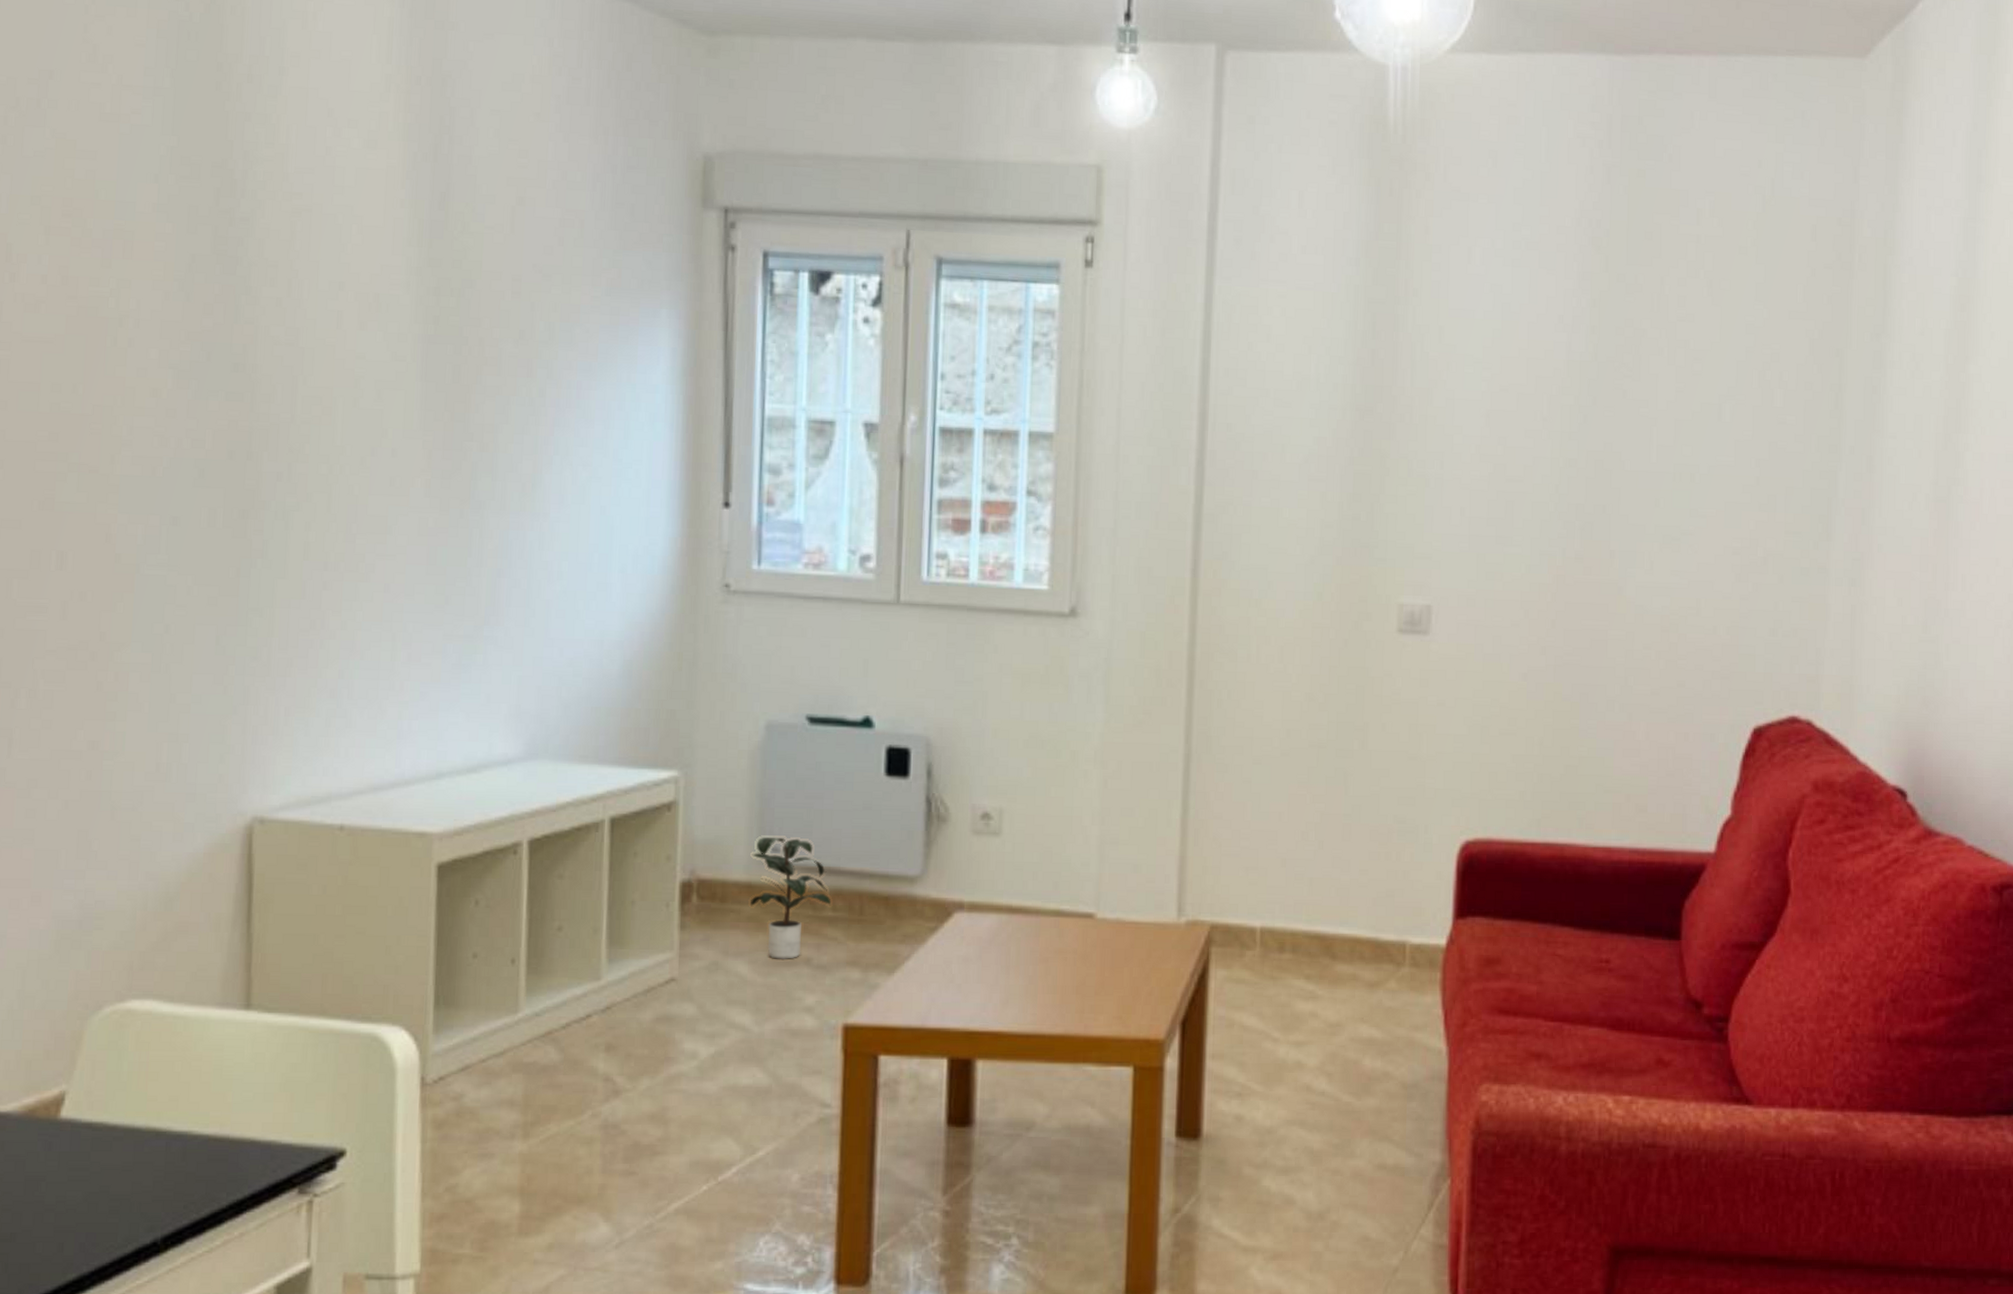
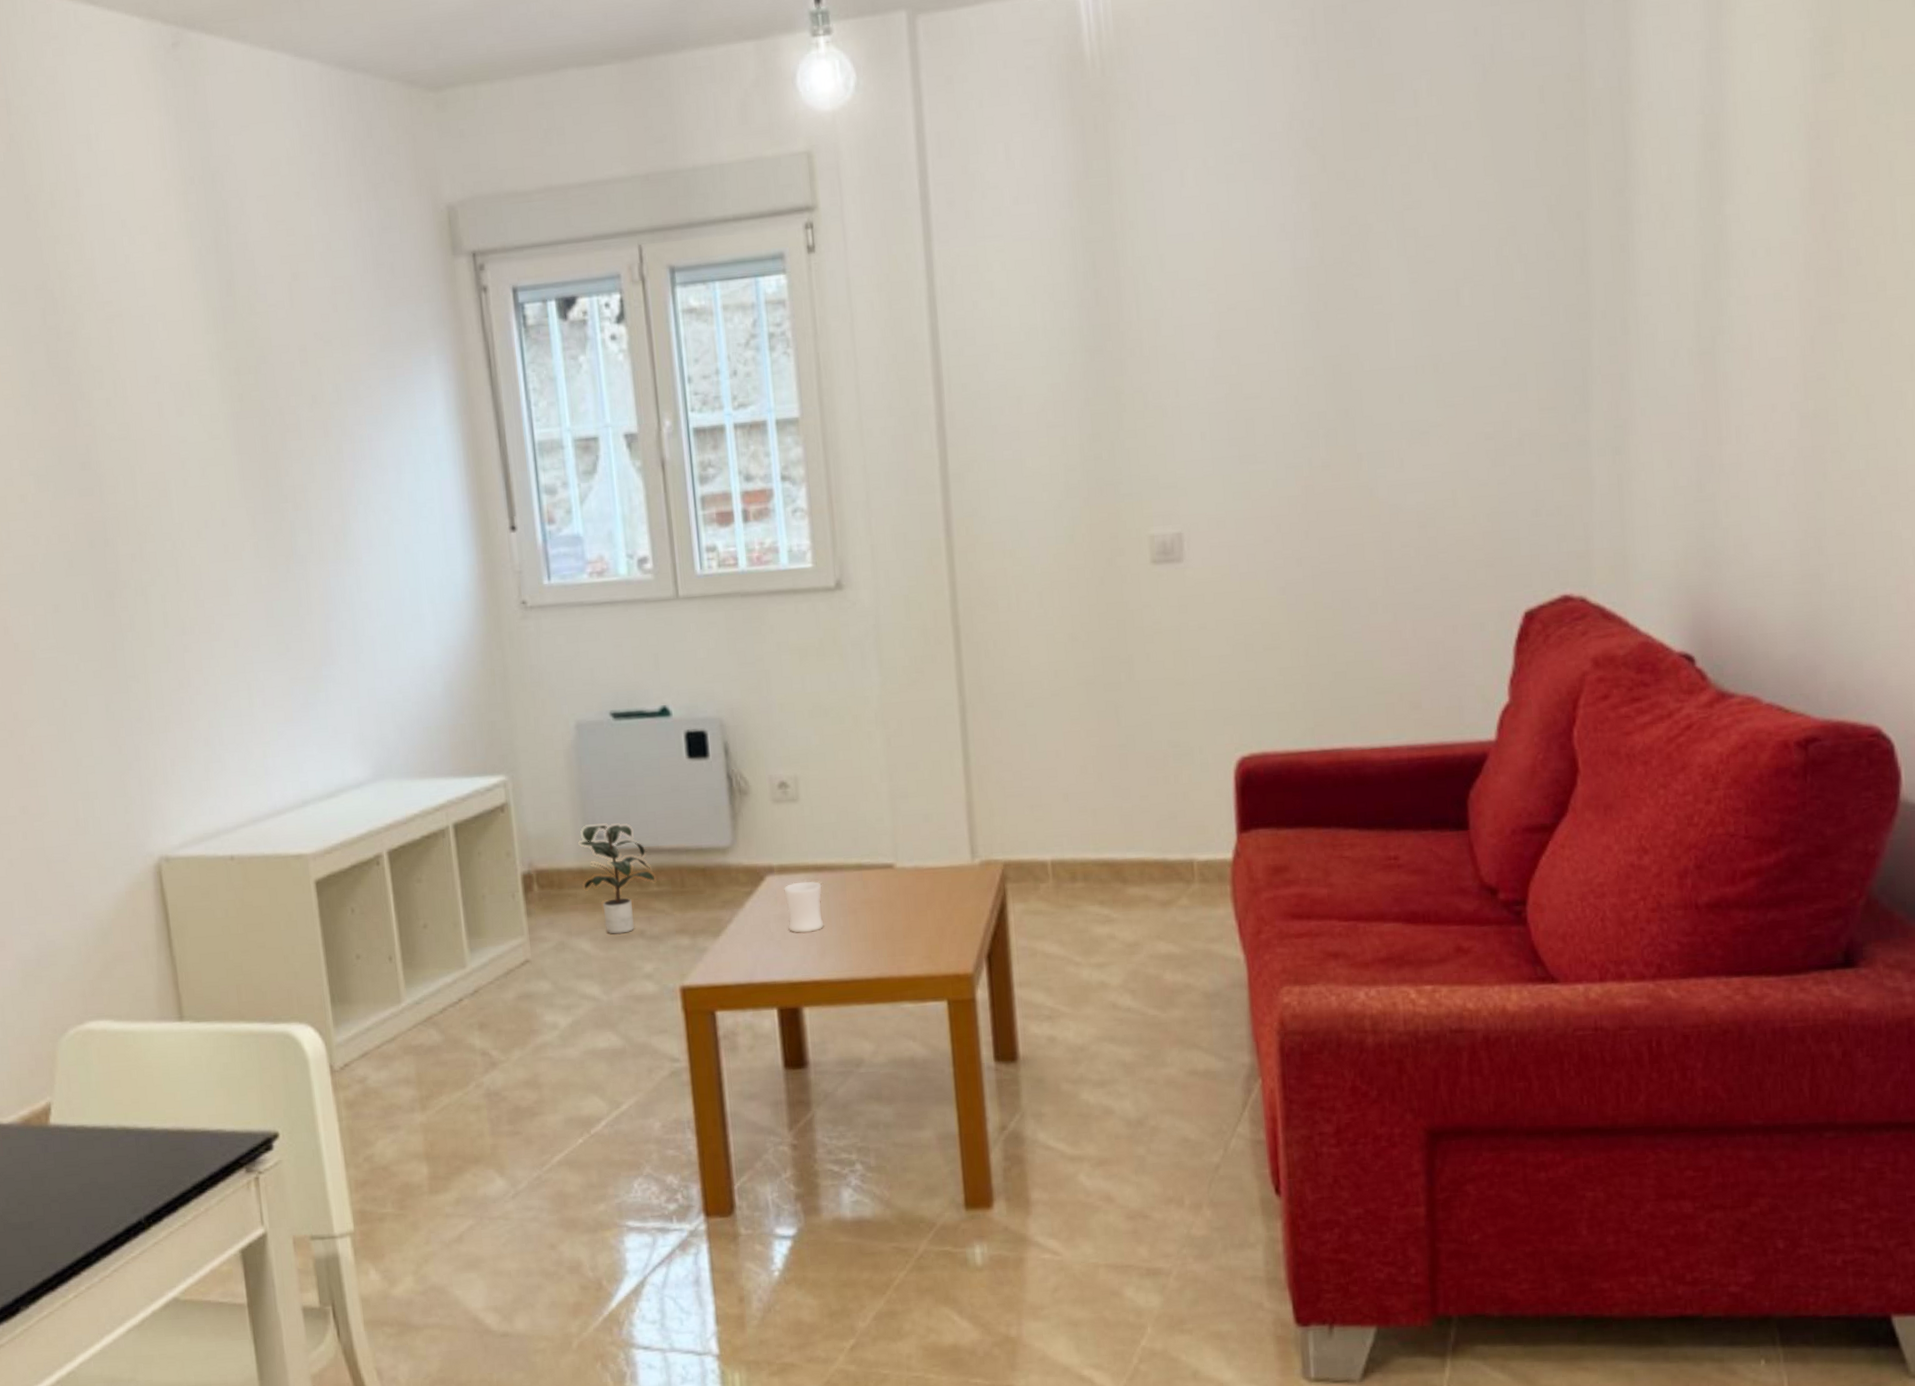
mug: none [972,922,1014,978] -> present [784,881,824,933]

